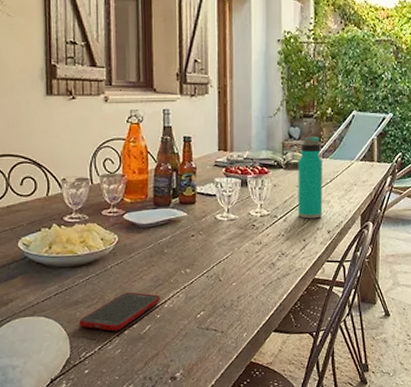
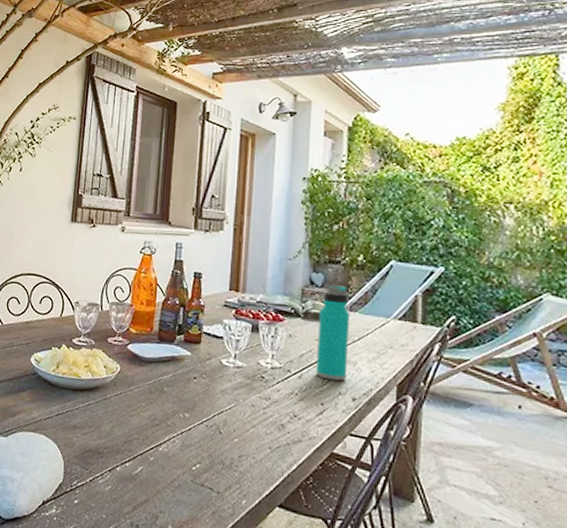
cell phone: present [79,292,160,331] -> none [75,426,156,466]

